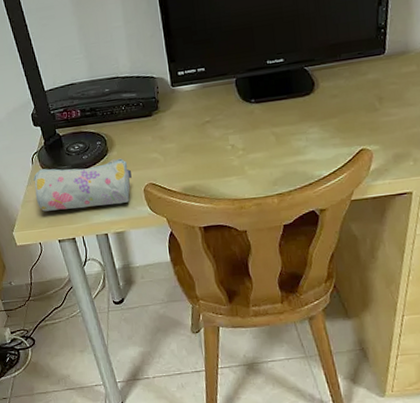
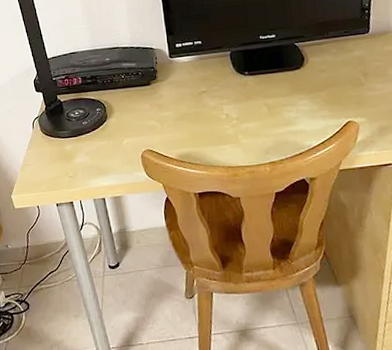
pencil case: present [33,158,132,212] -> none [33,125,130,175]

